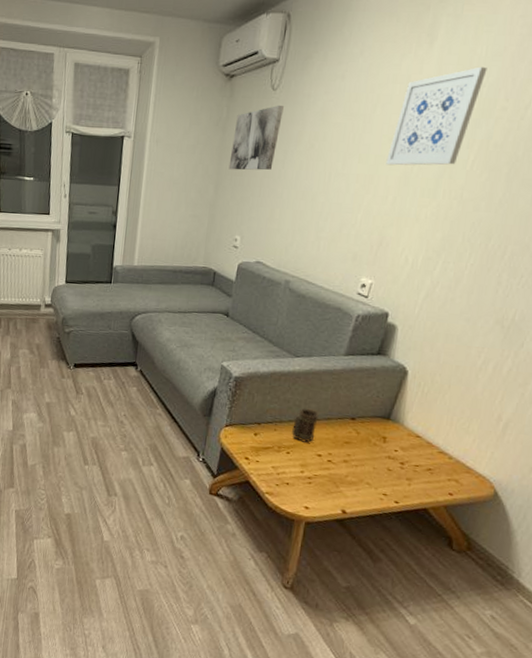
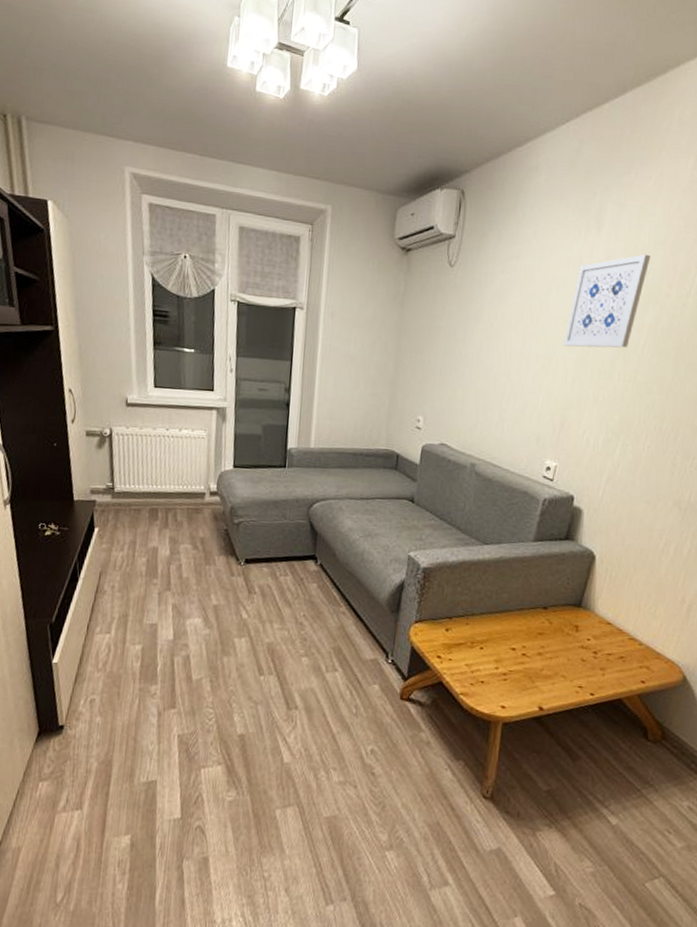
wall art: present [228,105,284,171] -> none [408,281,462,349]
mug: present [292,408,319,443] -> none [484,598,511,636]

